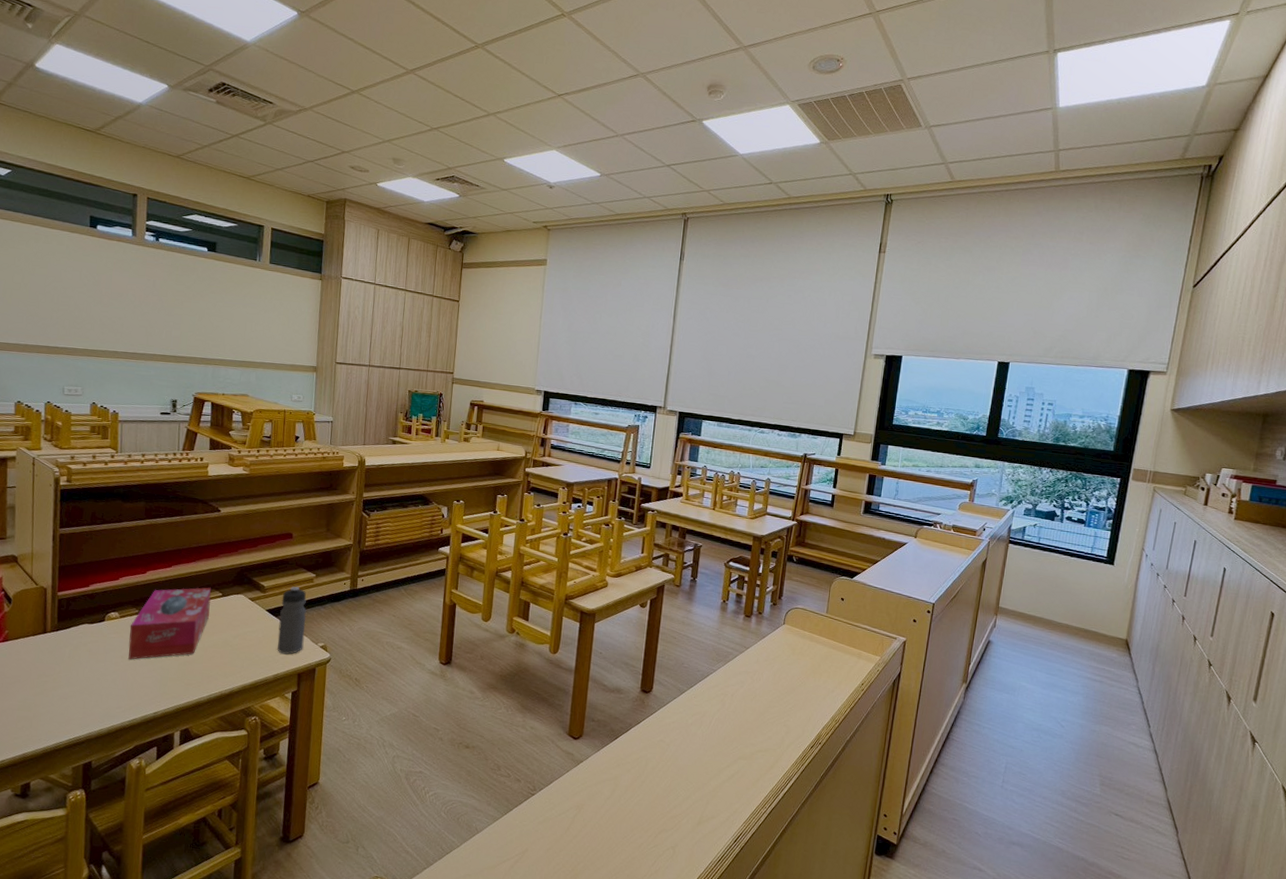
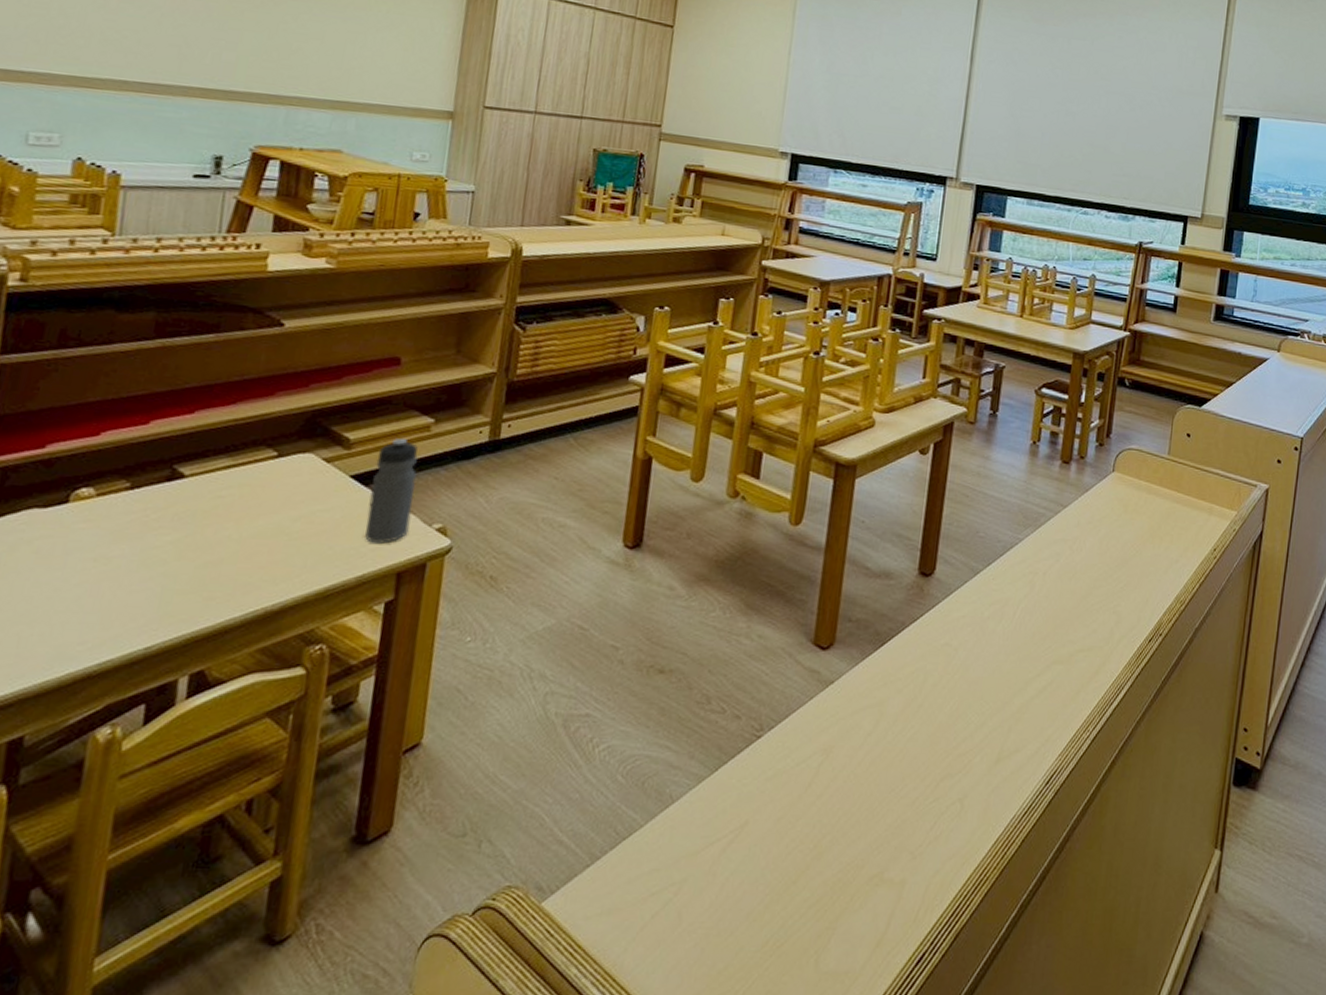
tissue box: present [128,587,212,660] -> none [106,443,261,563]

